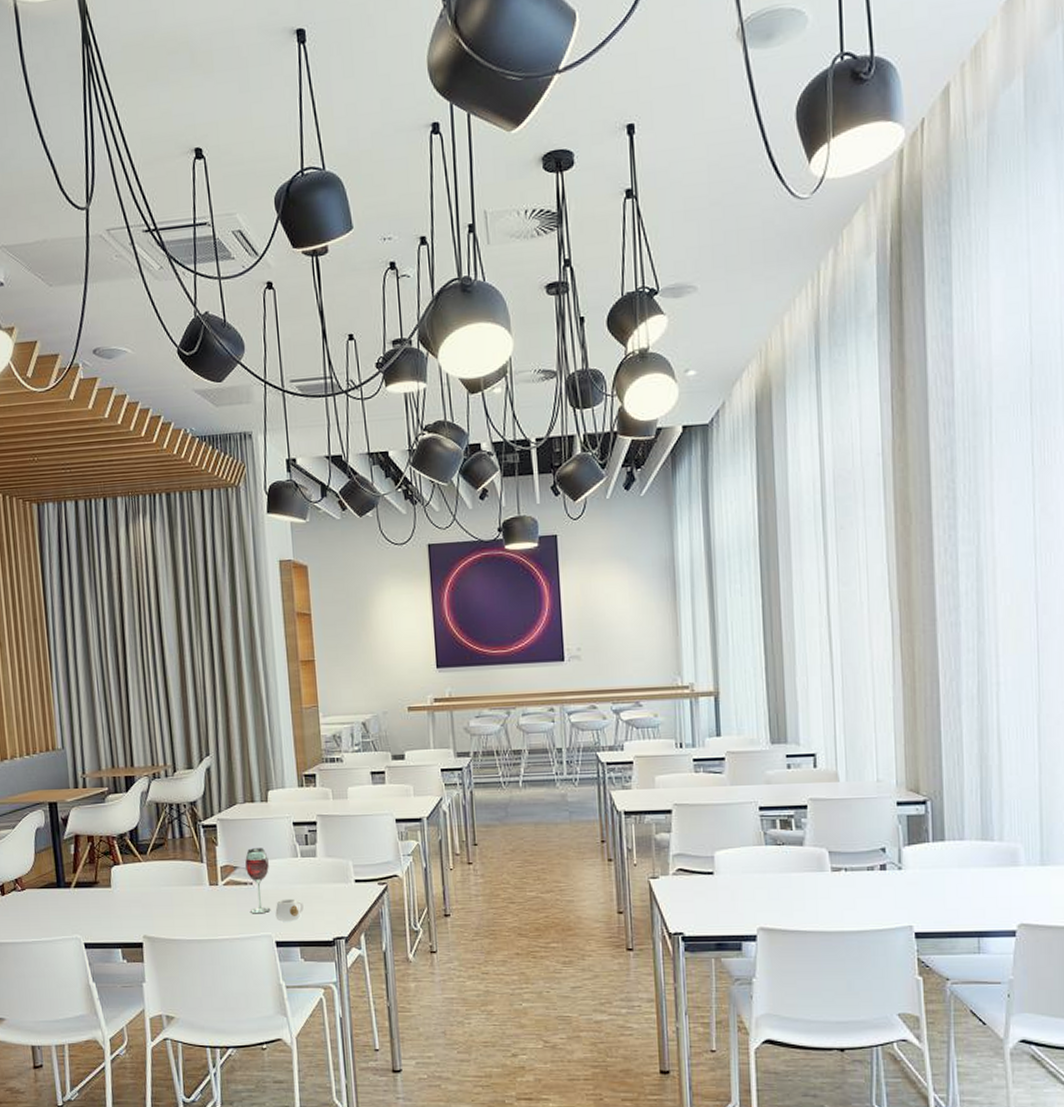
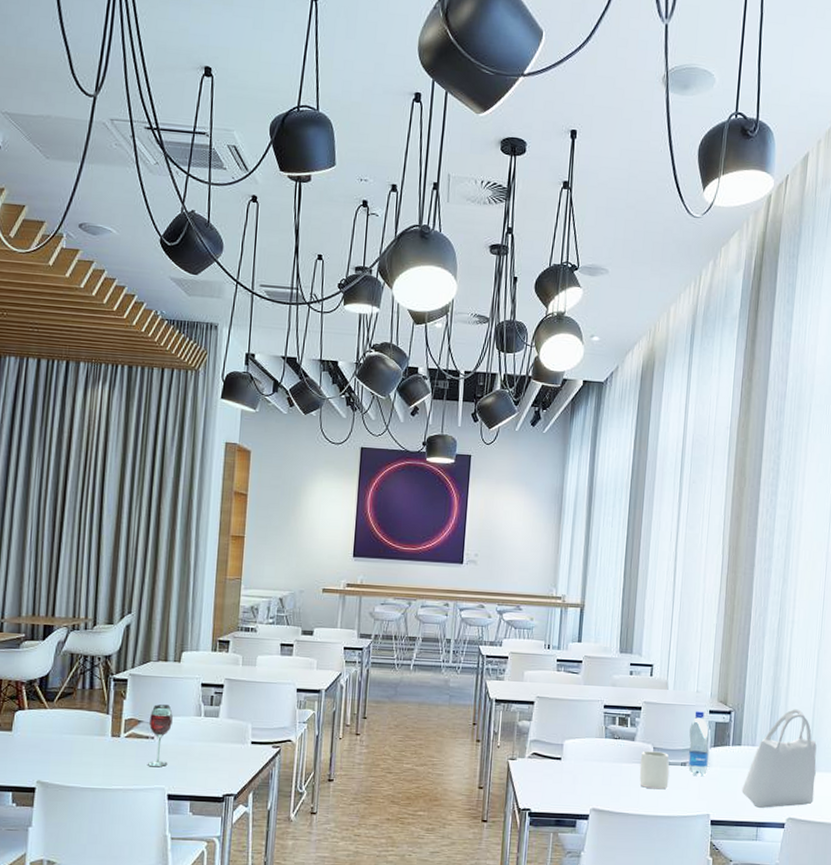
mug: present [275,898,304,922] -> none [171,754,200,777]
mug: none [813,855,854,901] -> present [639,750,670,790]
bottle: none [873,803,903,882] -> present [688,710,709,777]
handbag: none [952,791,1053,914] -> present [742,709,817,808]

